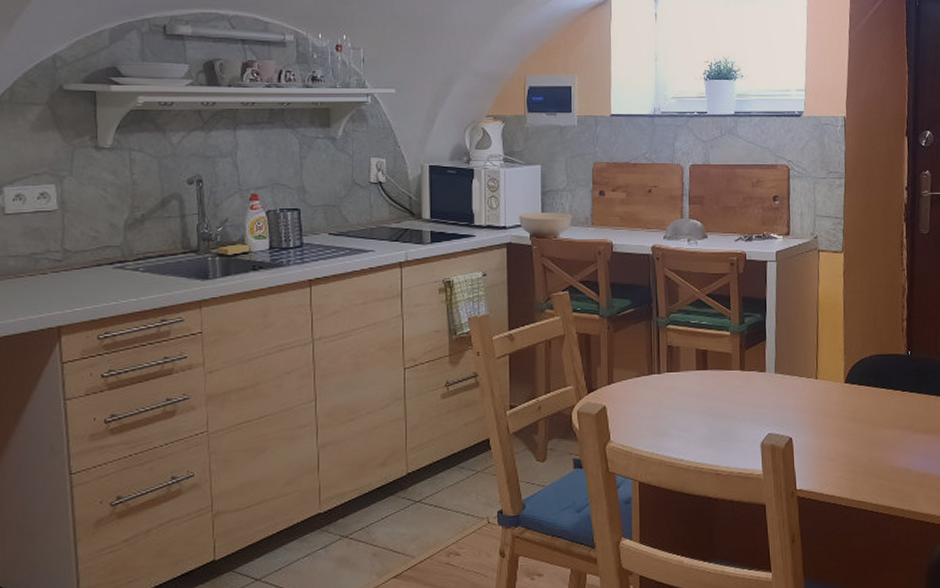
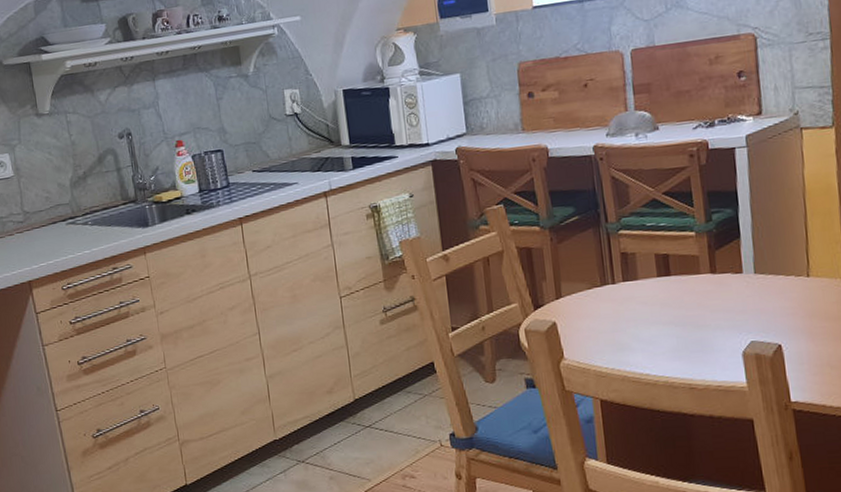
bowl: present [518,212,572,238] -> none [440,121,500,151]

